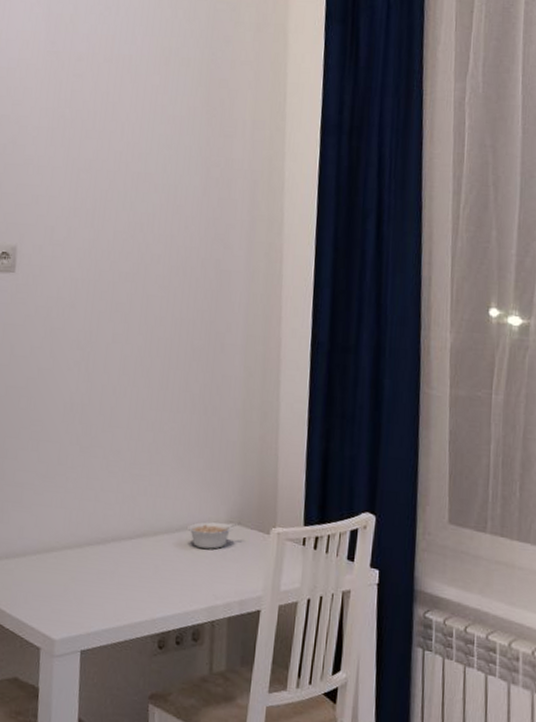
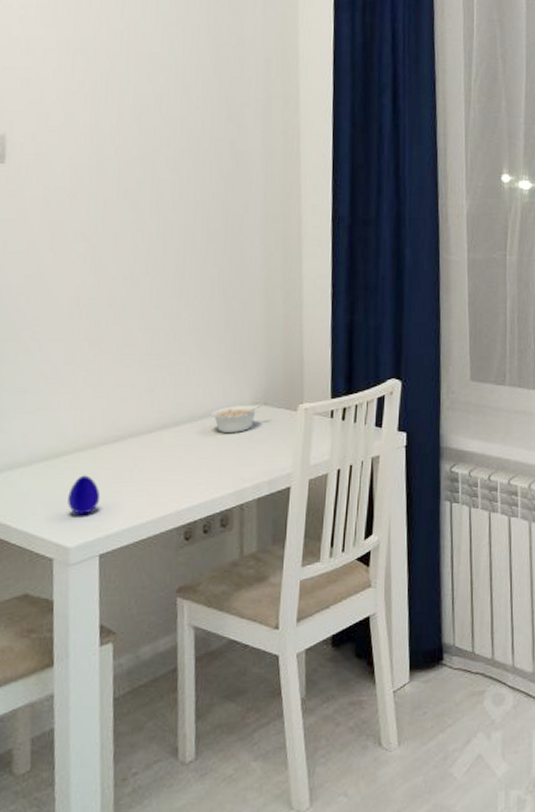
decorative egg: none [55,572,84,610] -> present [67,475,101,515]

